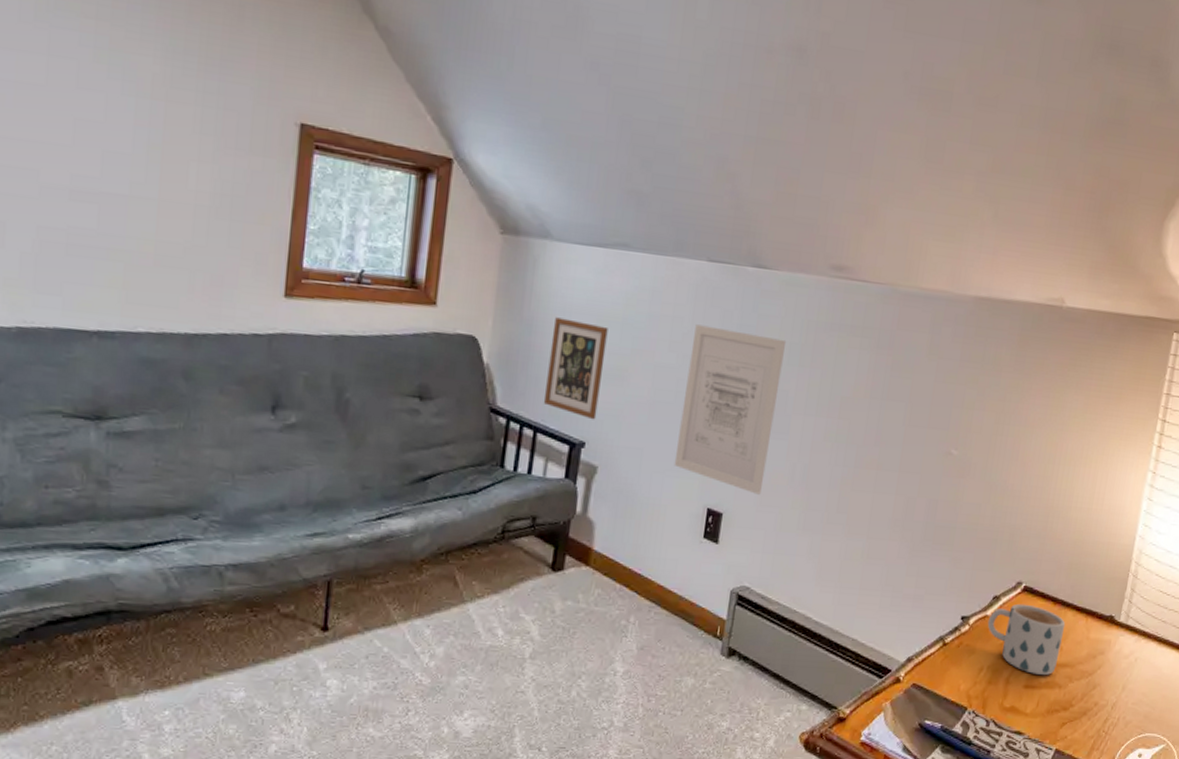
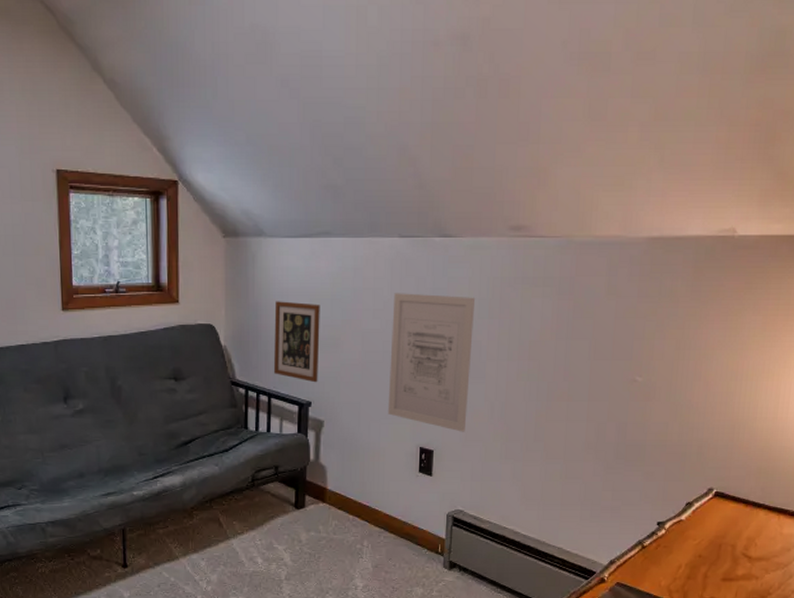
mug: present [987,603,1066,676] -> none [682,507,758,569]

